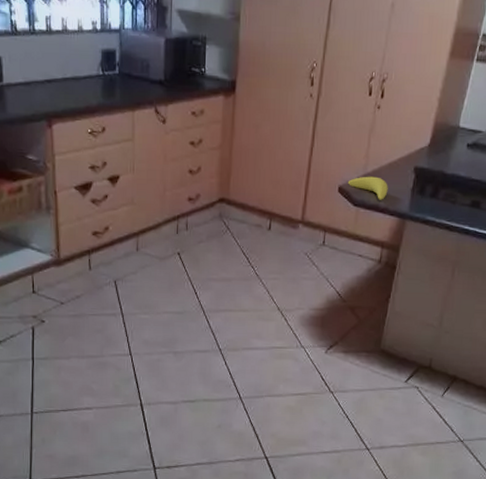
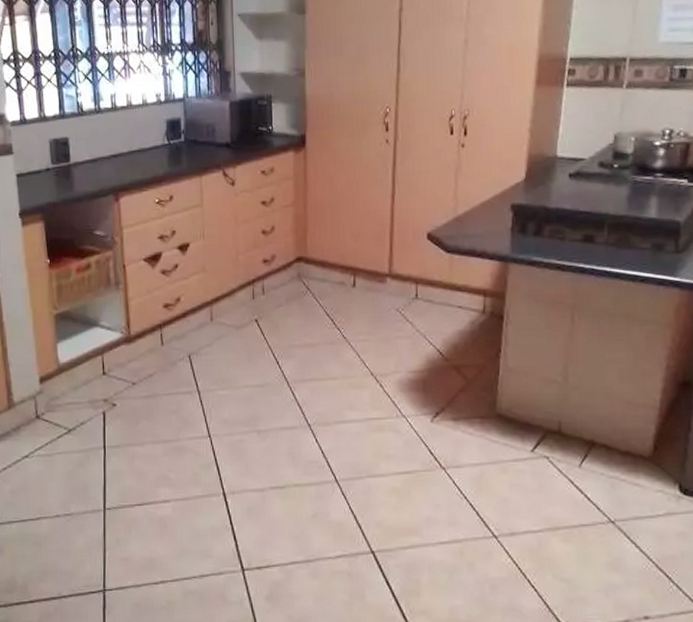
banana: present [347,176,388,200] -> none [436,218,484,244]

